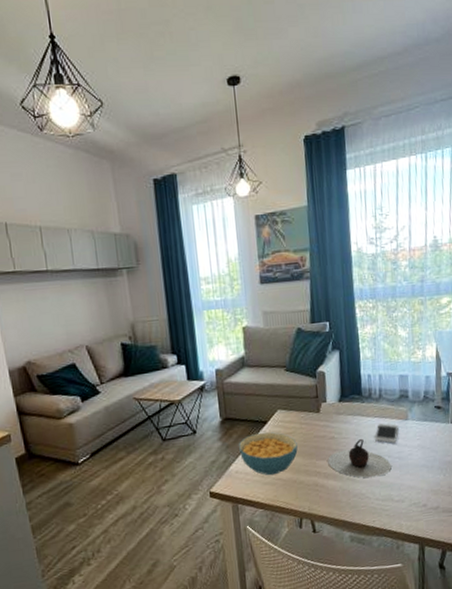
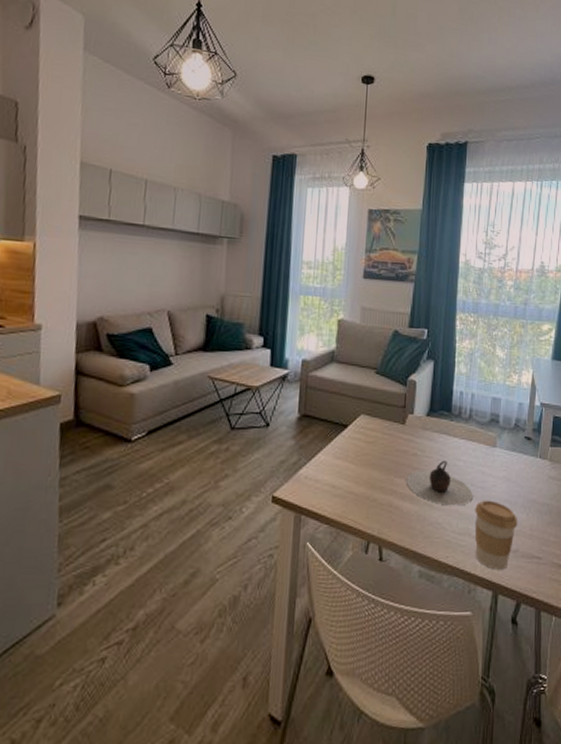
cereal bowl: present [239,432,298,476] -> none [313,436,376,487]
smartphone: present [374,422,399,444] -> none [458,445,485,470]
coffee cup: none [394,467,437,527] -> present [474,500,518,570]

